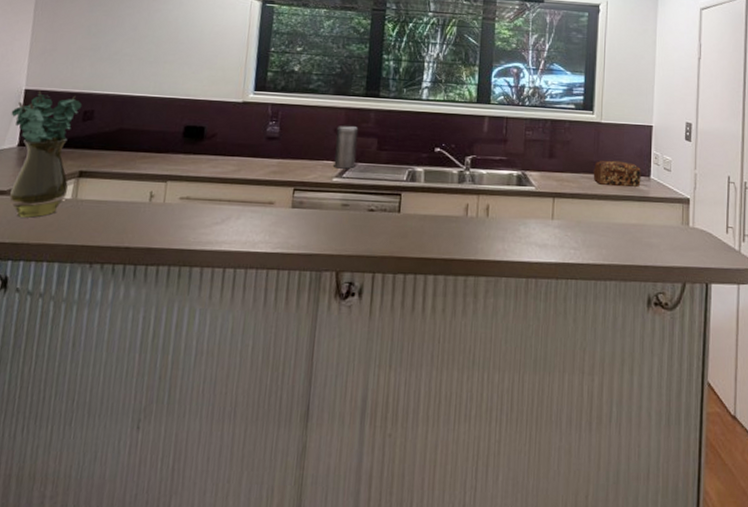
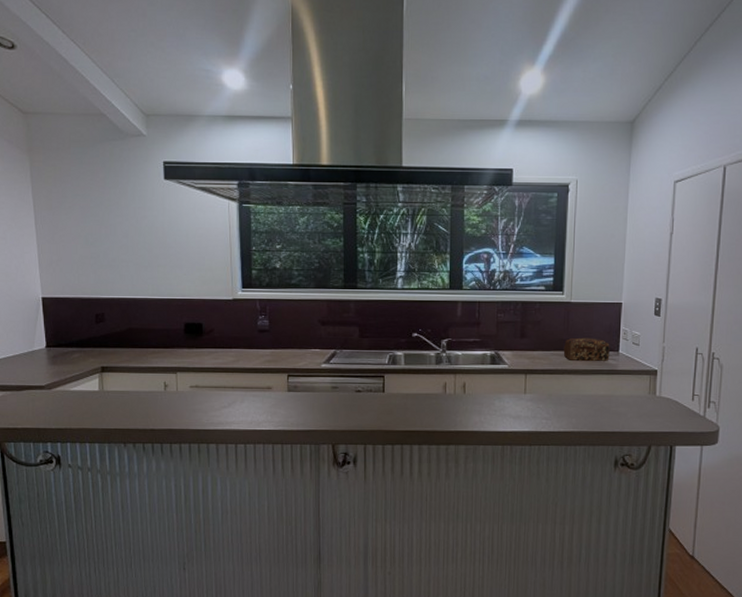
vase: present [9,90,83,218] -> none [34,297,95,407]
canister: present [334,125,359,169] -> none [320,316,341,356]

